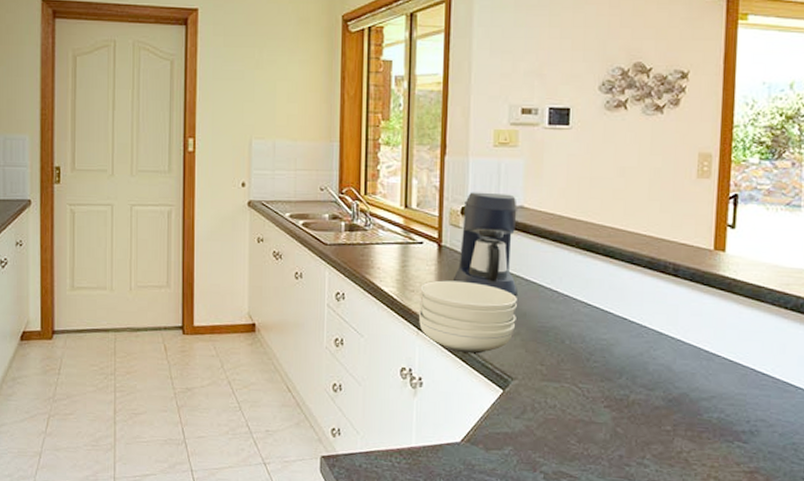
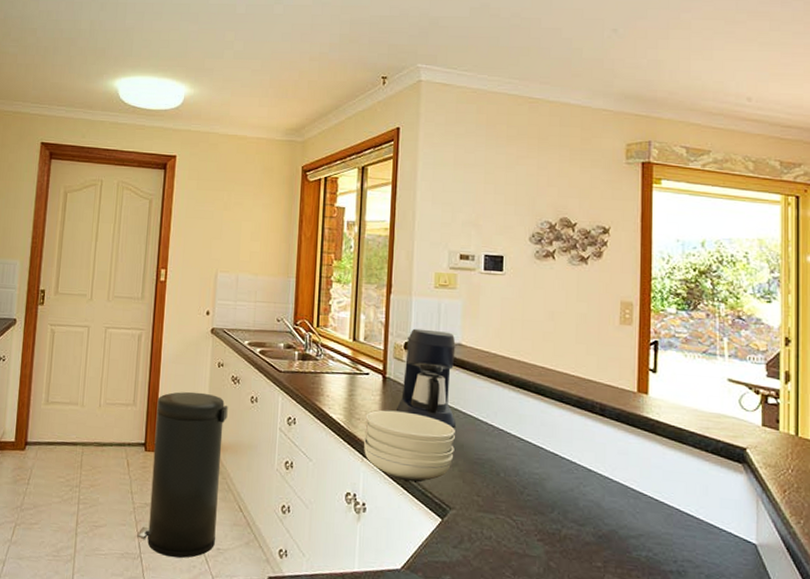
pedal bin: none [180,270,271,441] -> present [137,391,228,558]

